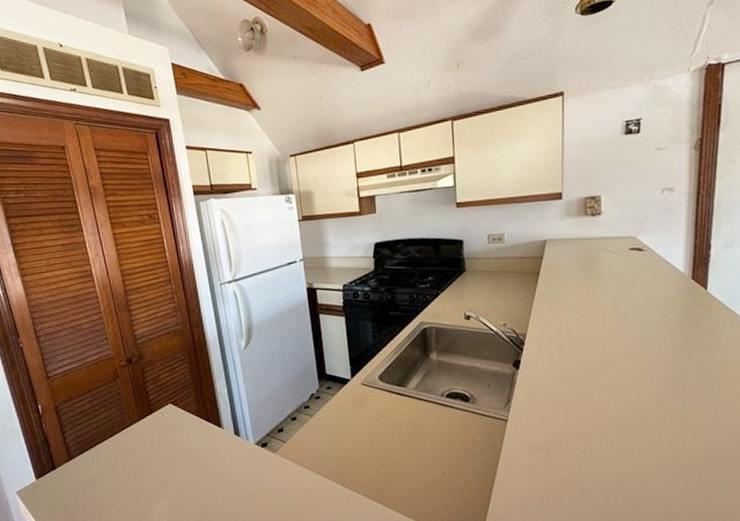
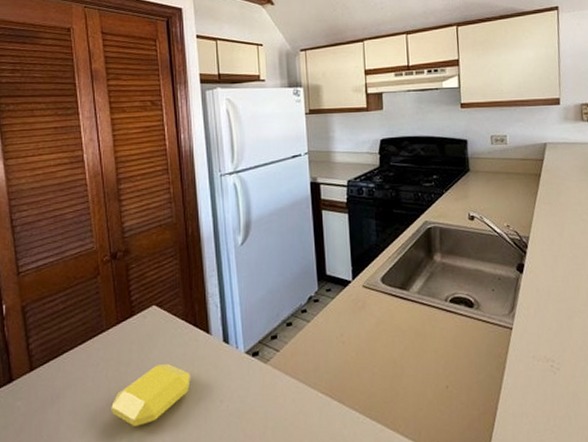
soap bar: none [141,454,209,506] -> present [111,364,191,428]

